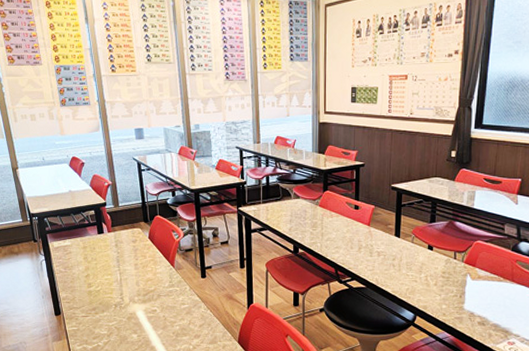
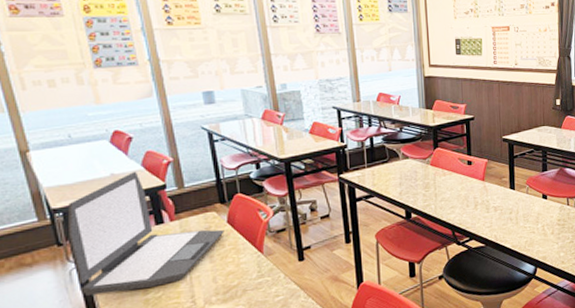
laptop: none [41,190,146,283] -> present [68,171,224,296]

